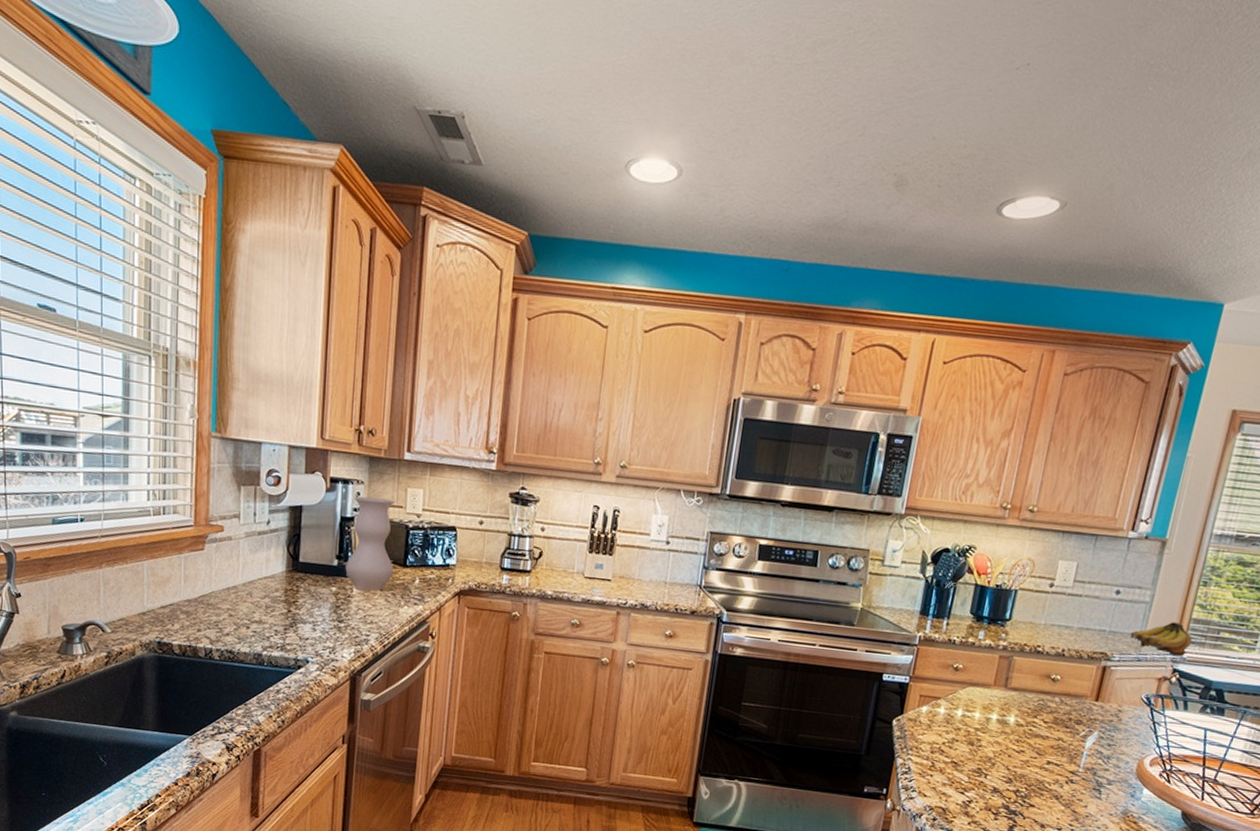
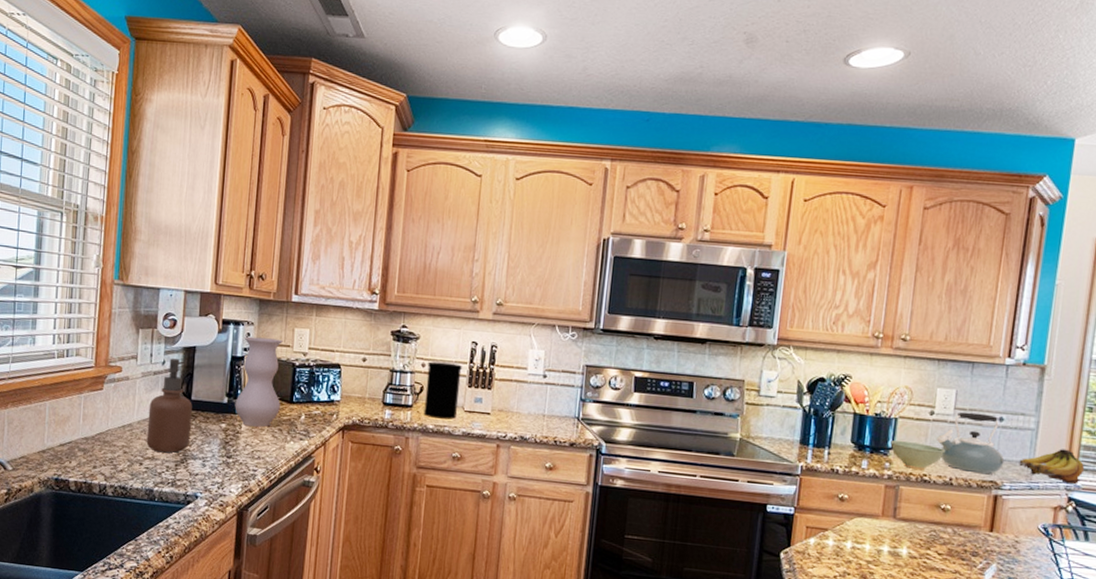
soap dispenser: none [253,518,300,617] -> present [146,358,192,453]
canister: none [542,525,583,586] -> present [423,361,462,420]
bowl: none [1008,611,1062,642] -> present [890,440,946,471]
kettle: none [1053,584,1117,646] -> present [936,412,1005,475]

